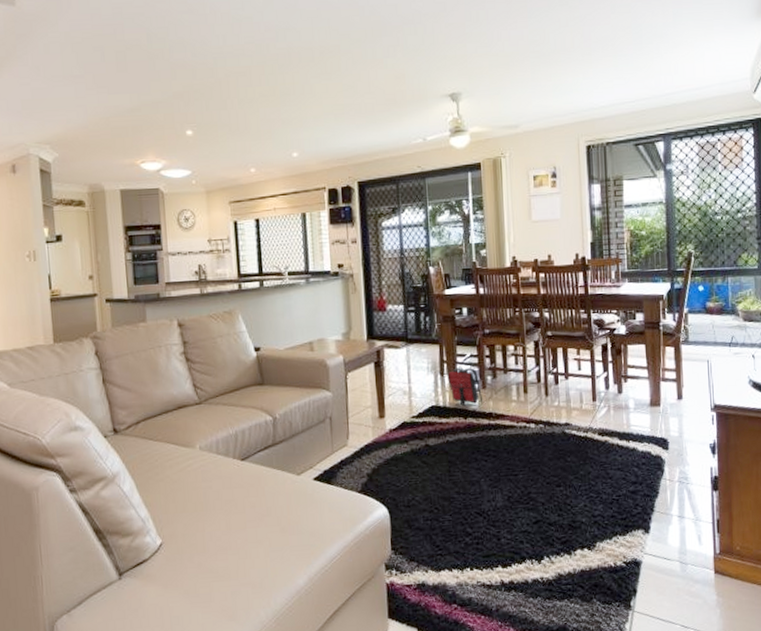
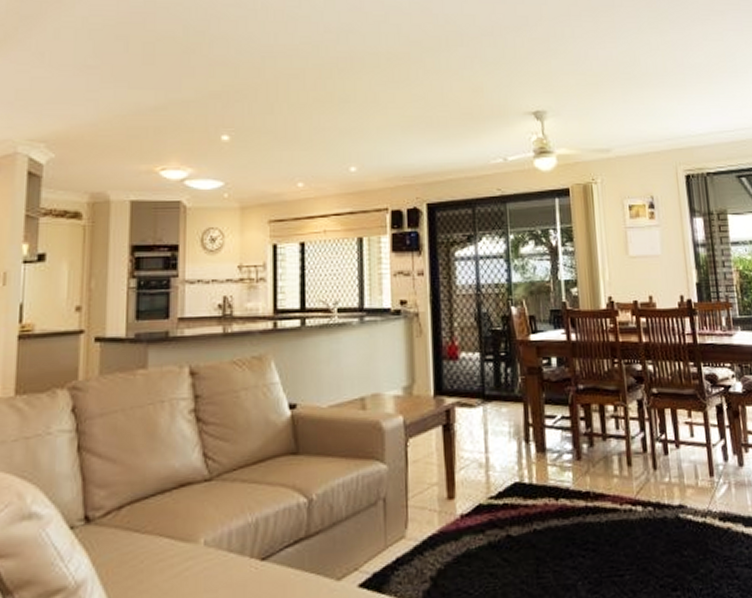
backpack: present [447,366,483,406] -> none [534,431,578,482]

